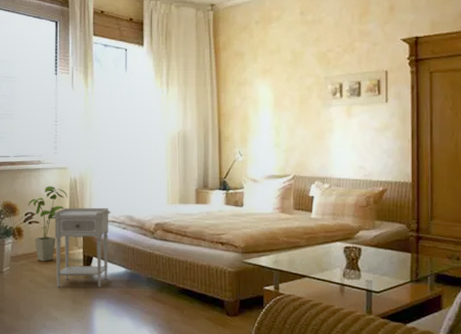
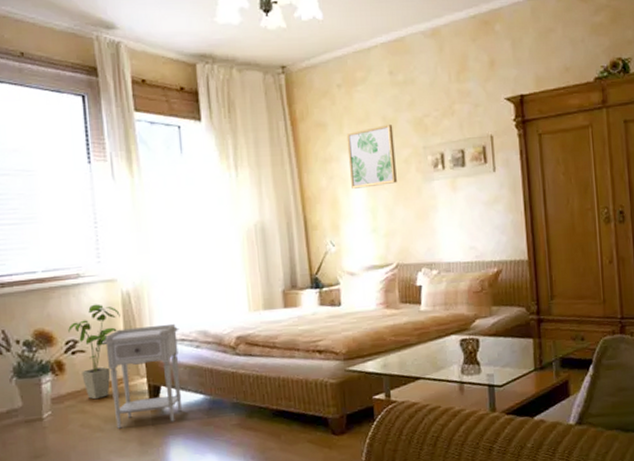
wall art: none [259,56,300,109] -> present [346,124,397,189]

